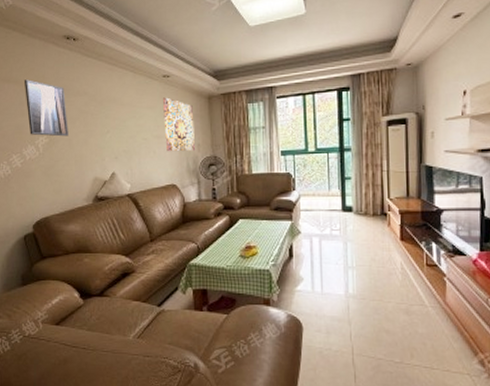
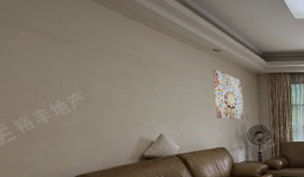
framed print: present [24,79,68,137] -> none [47,30,108,96]

